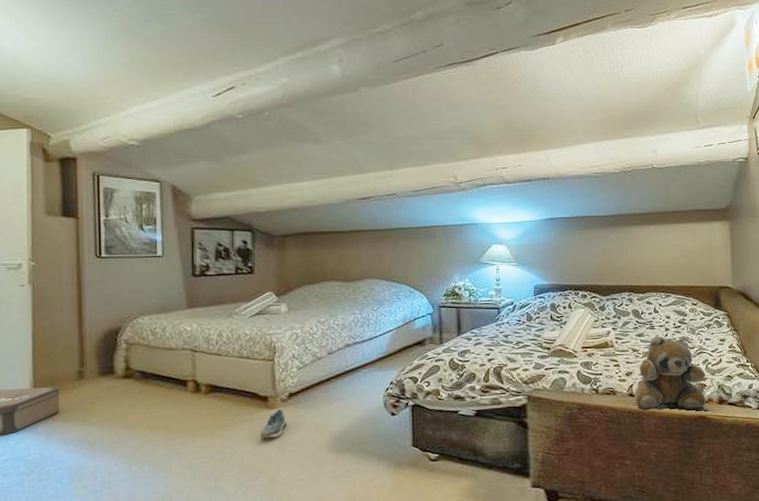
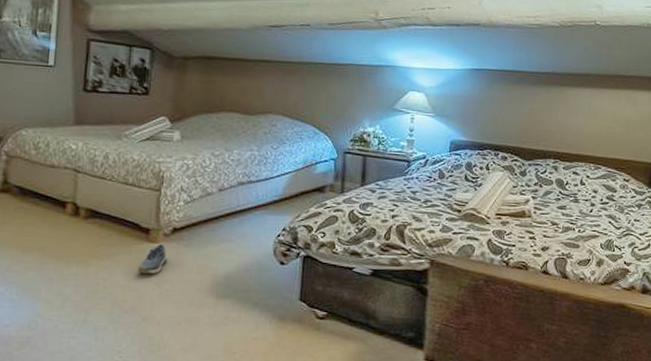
teddy bear: present [634,336,708,411] -> none [548,210,631,299]

